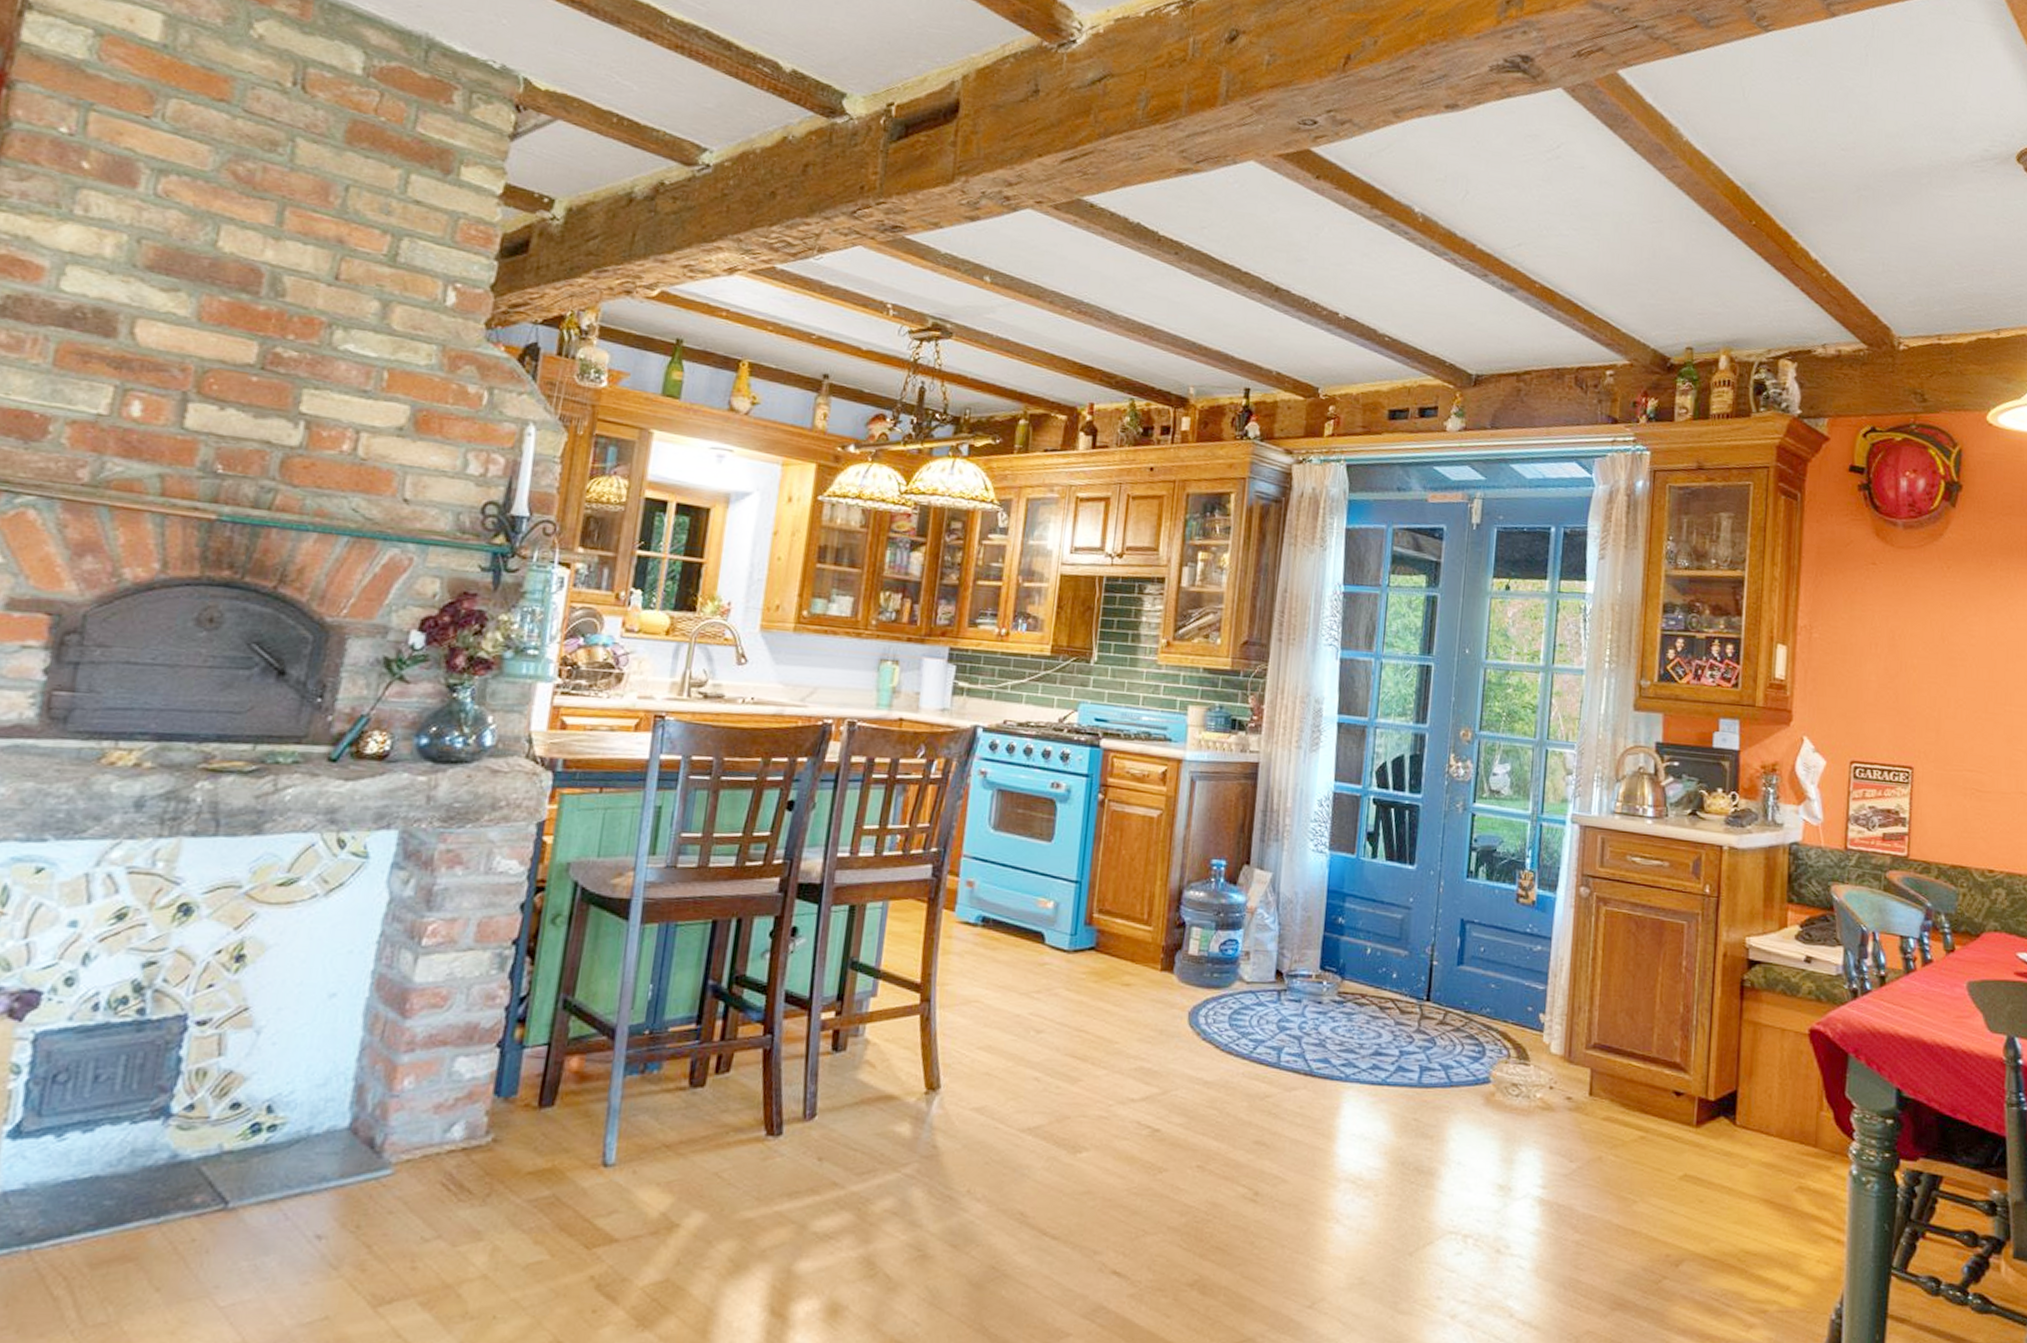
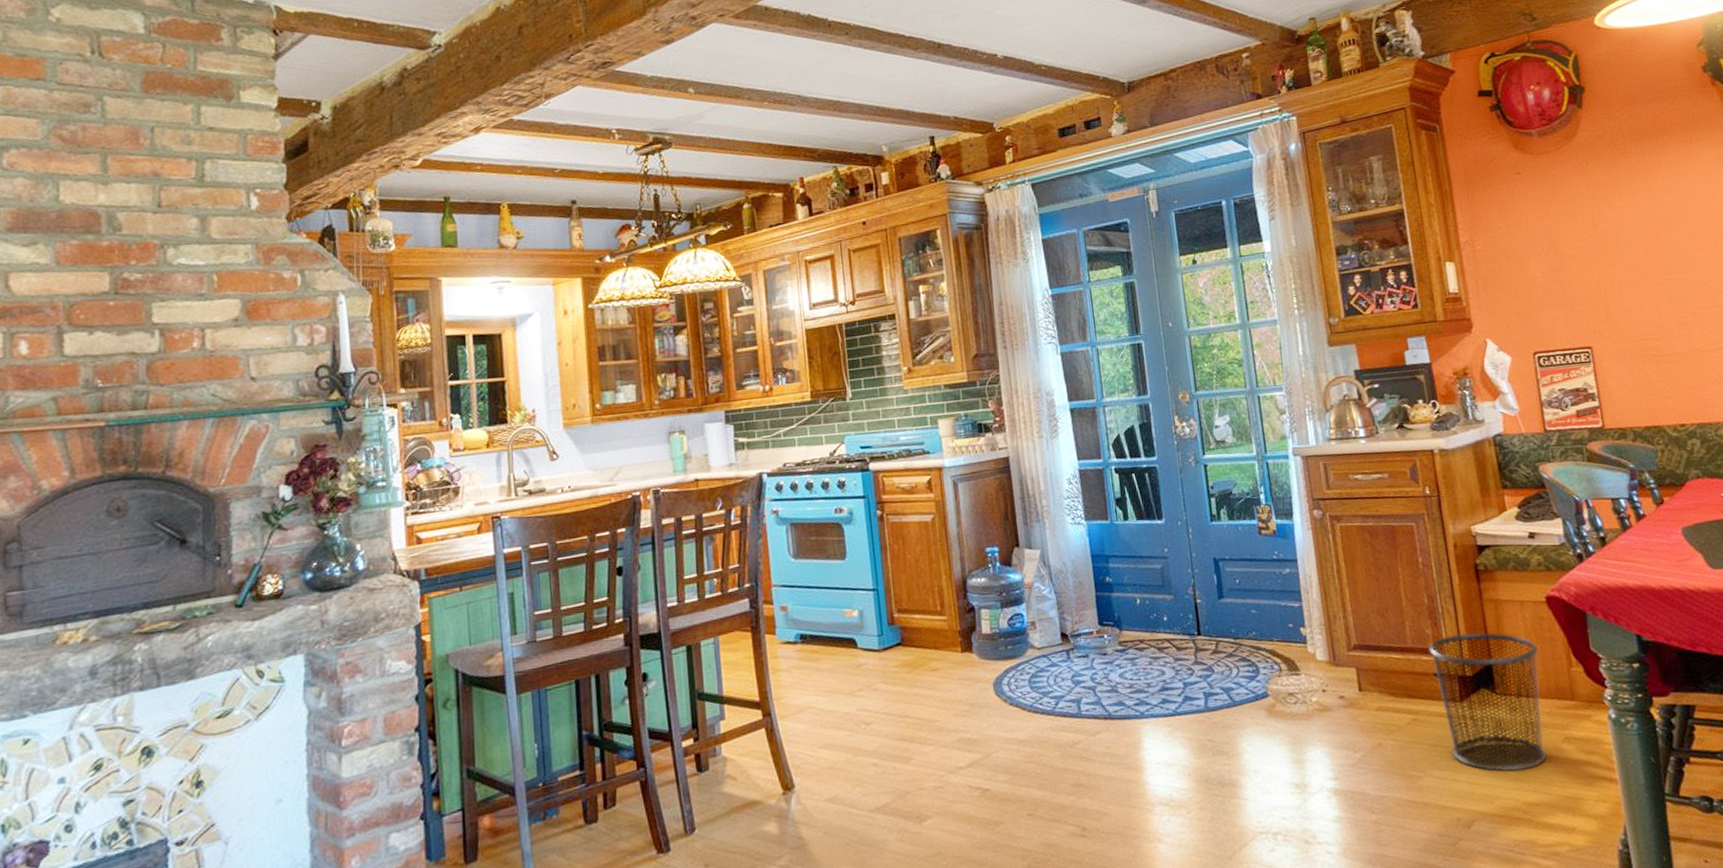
trash can: none [1673,1051,1791,1214] -> present [1428,632,1547,772]

